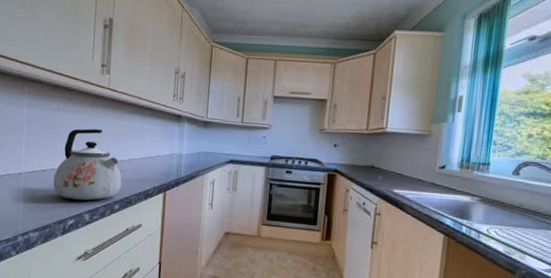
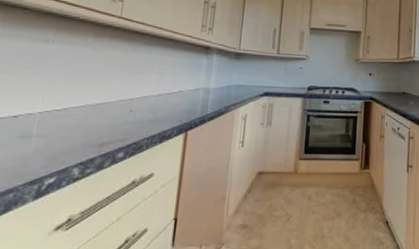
kettle: present [53,128,122,201] -> none [27,62,131,150]

